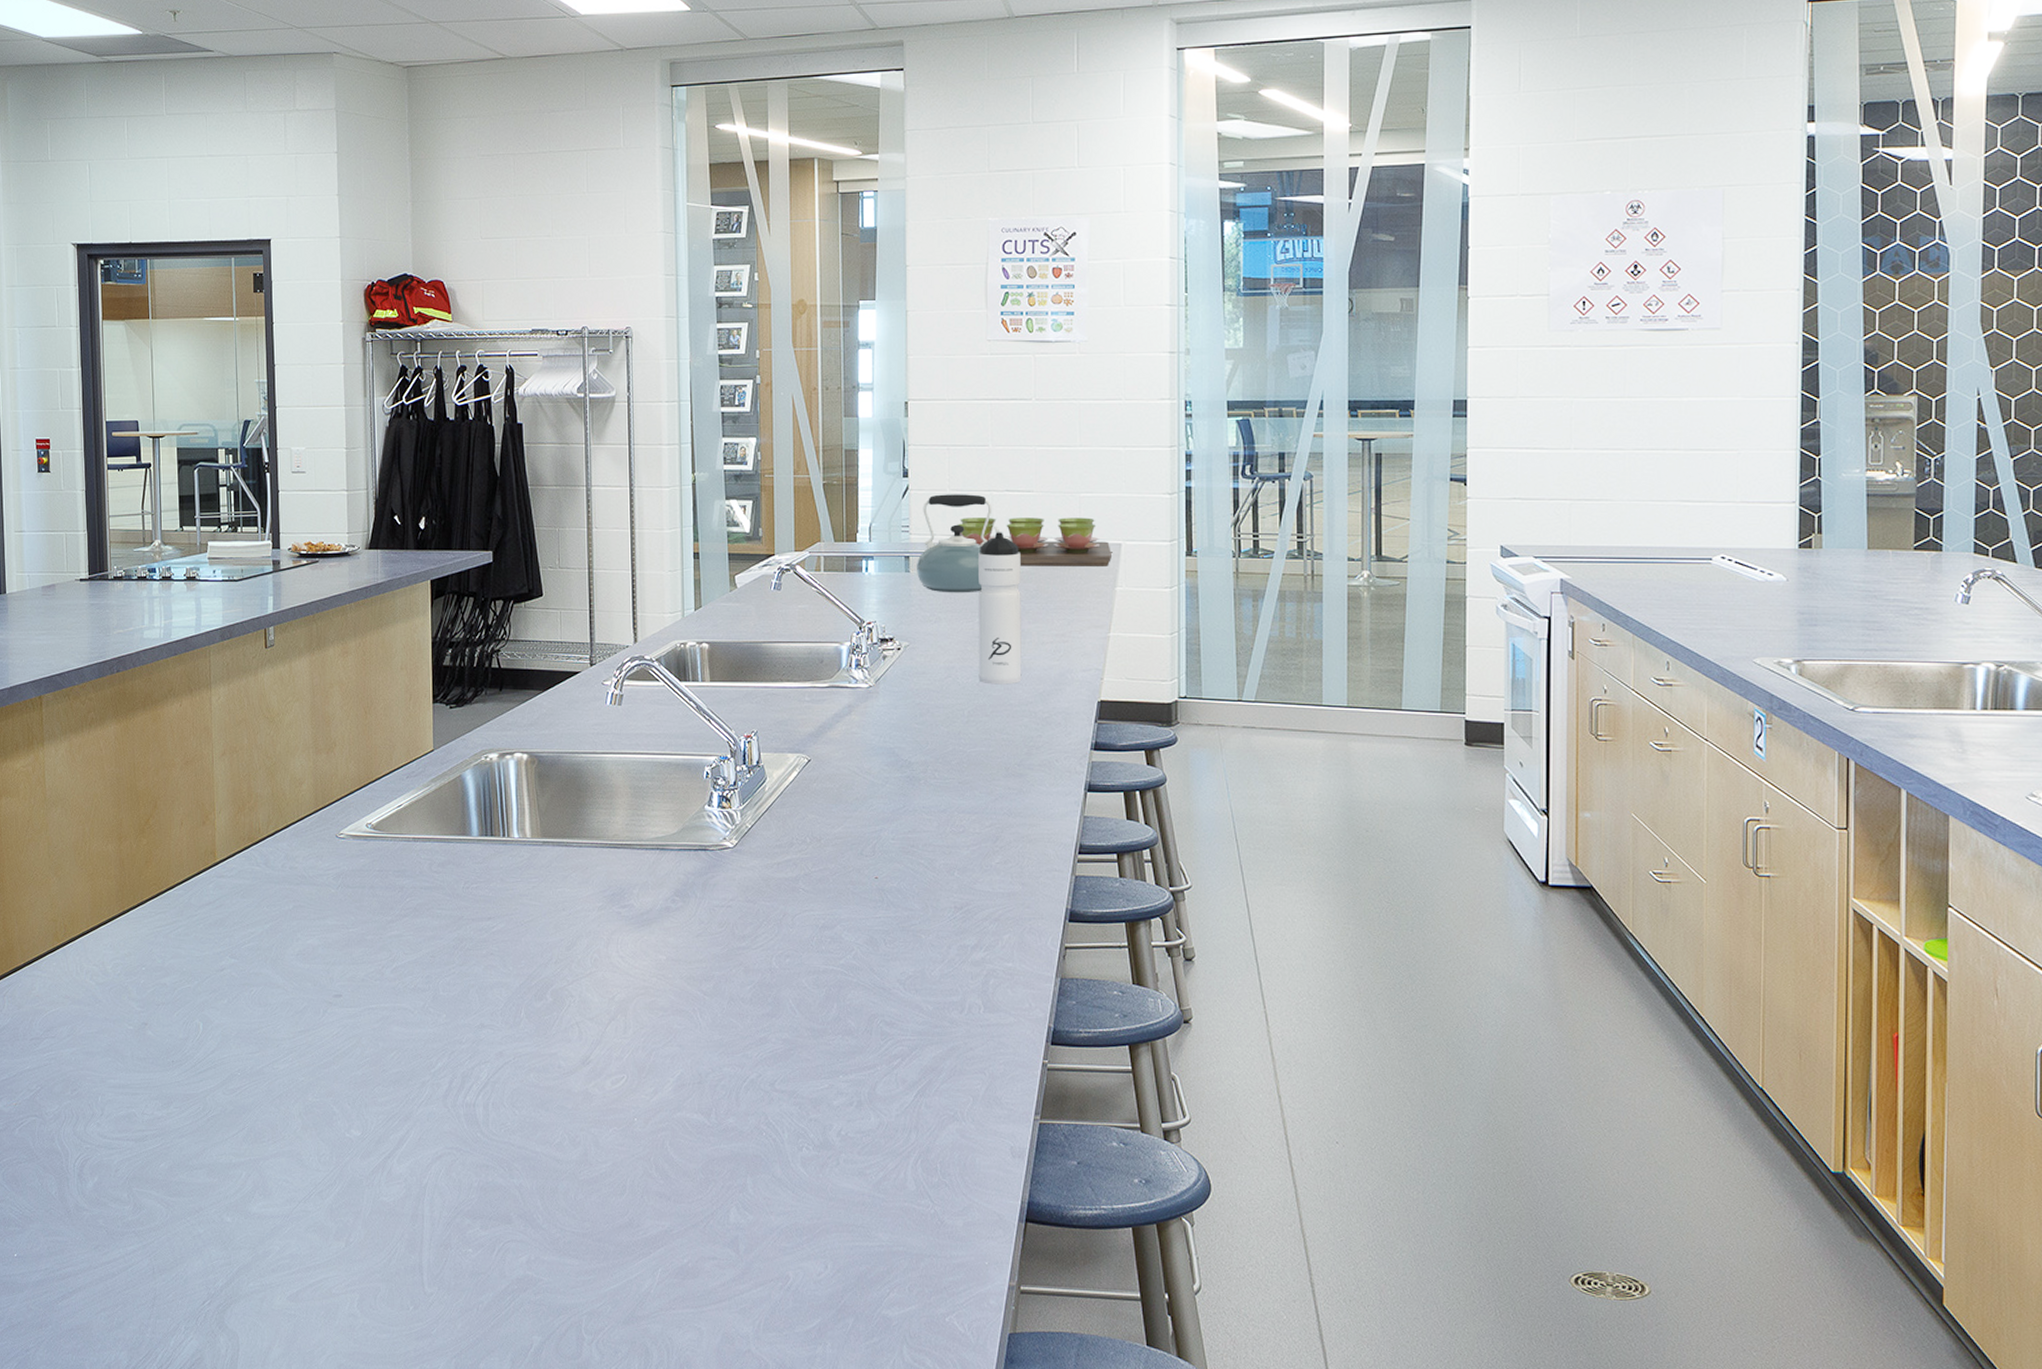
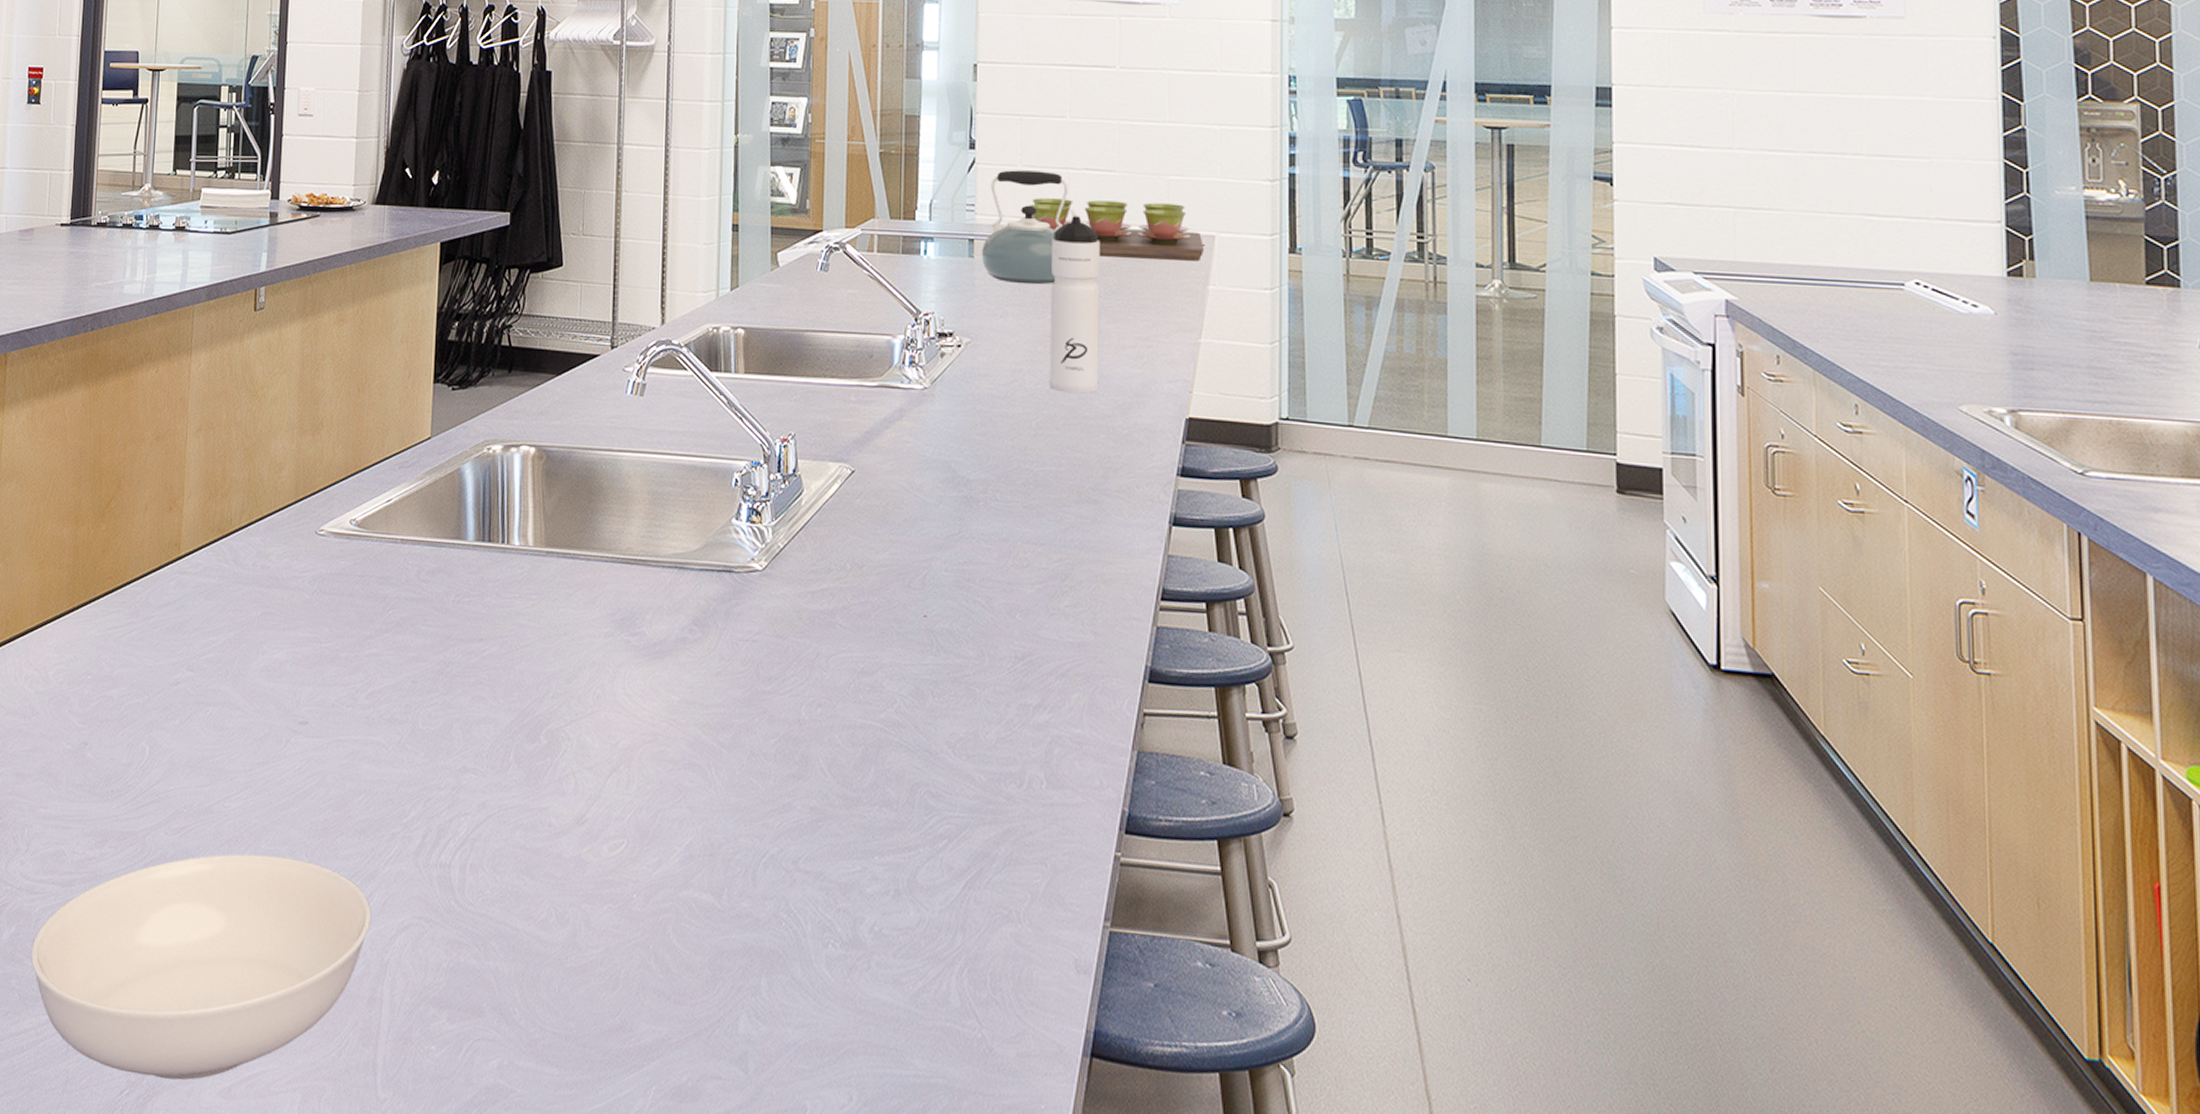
bowl: none [113,1106,410,1290] -> present [30,854,372,1080]

